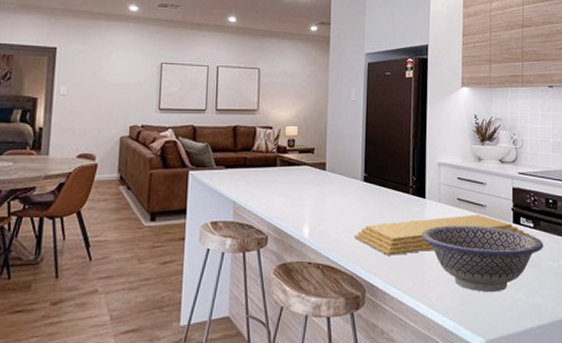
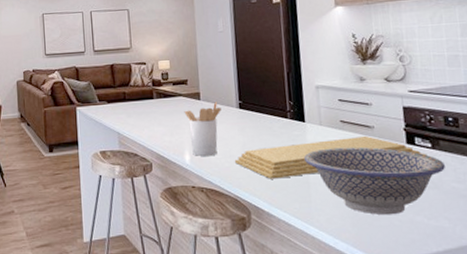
utensil holder: none [307,173,346,231] -> present [184,102,221,157]

